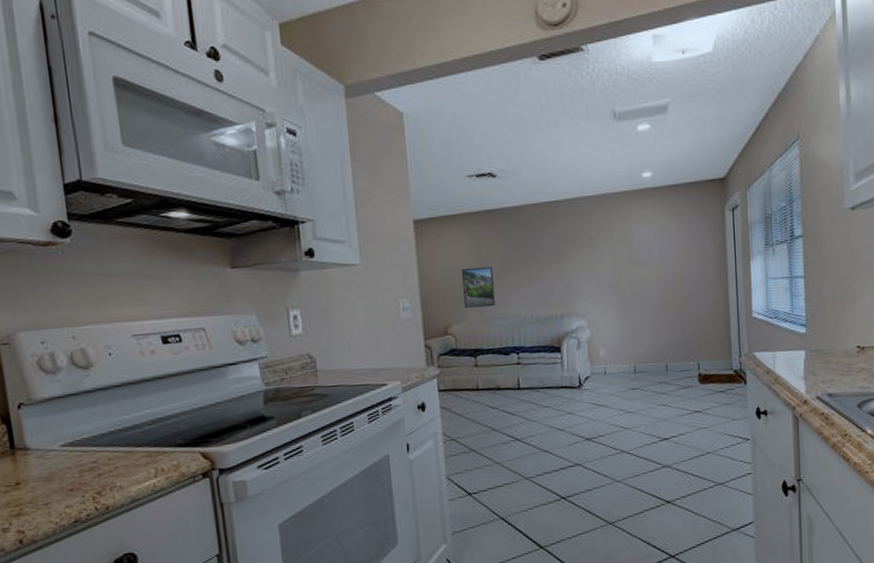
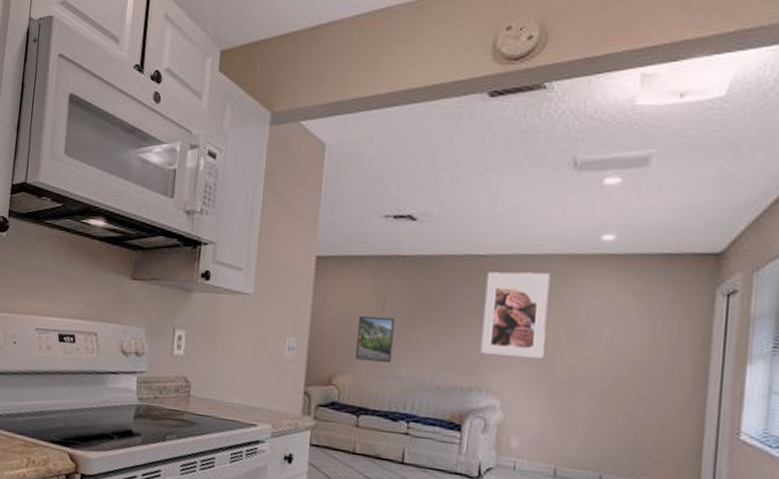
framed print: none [561,210,613,284] -> present [480,272,550,359]

